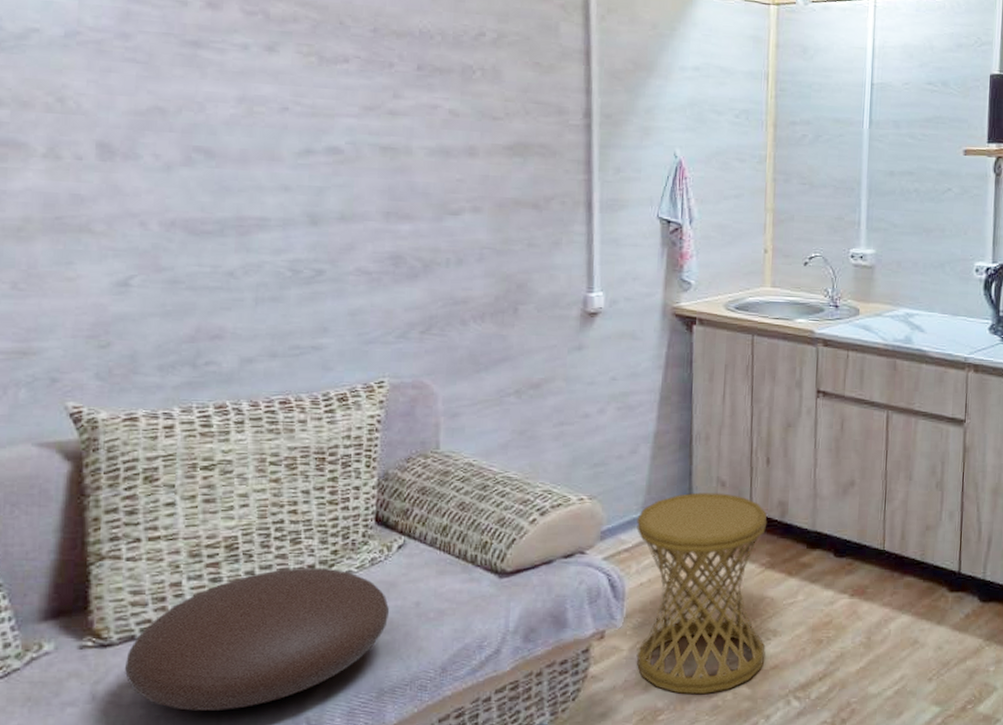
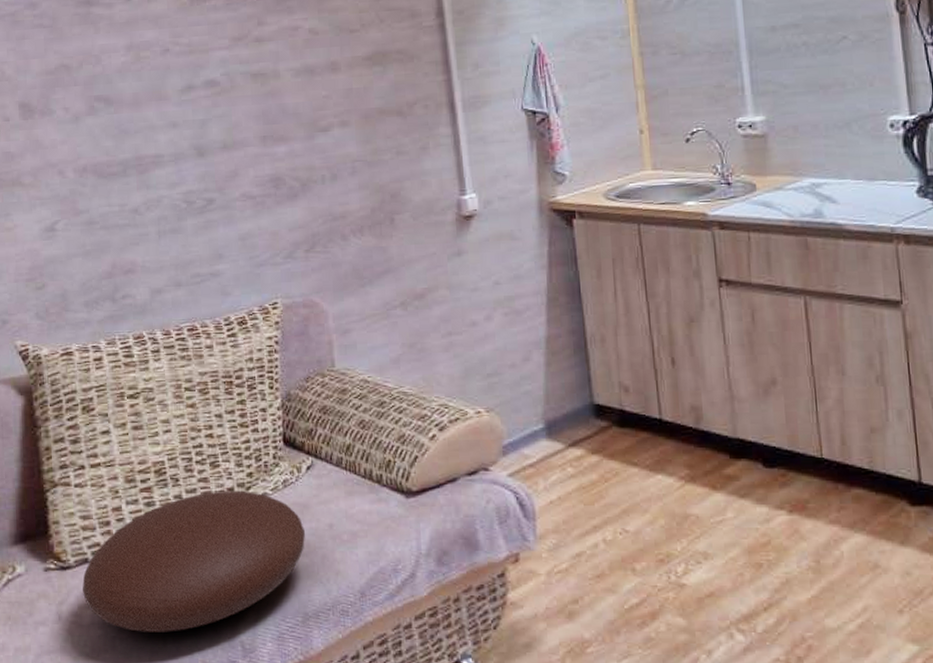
side table: present [636,492,768,695] -> none [538,399,698,625]

